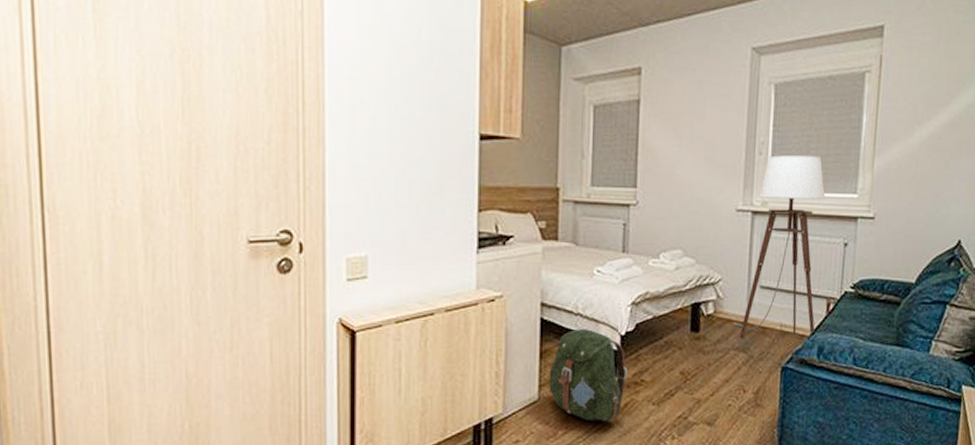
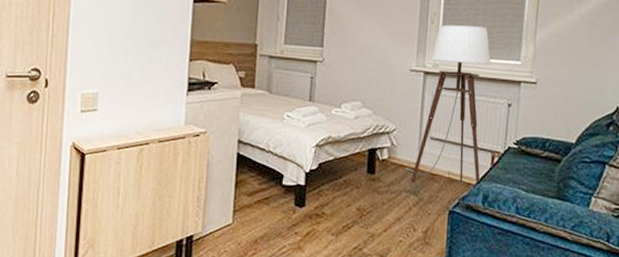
backpack: present [549,328,628,421] -> none [241,164,311,246]

